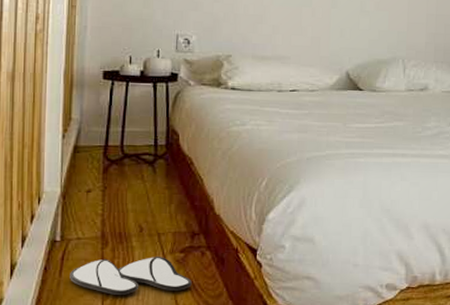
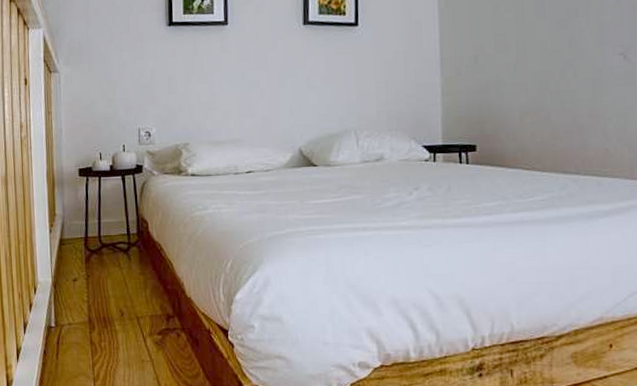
slippers: present [70,257,192,295] -> none [65,339,171,376]

